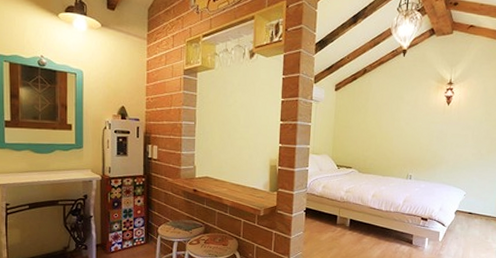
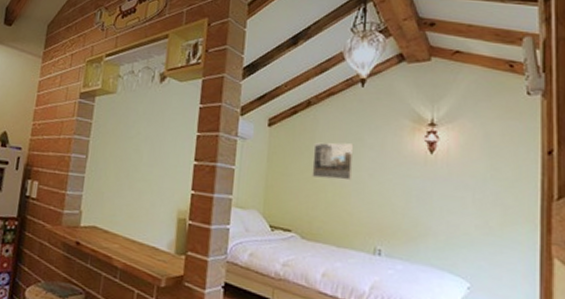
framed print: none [366,100,397,129] -> present [312,142,354,181]

